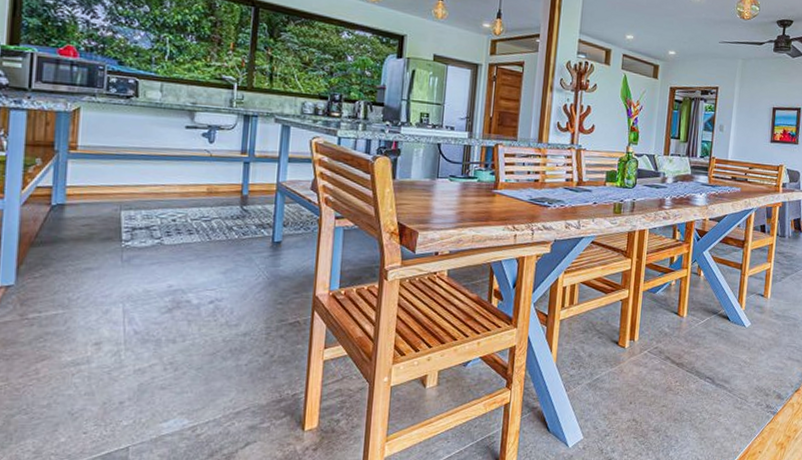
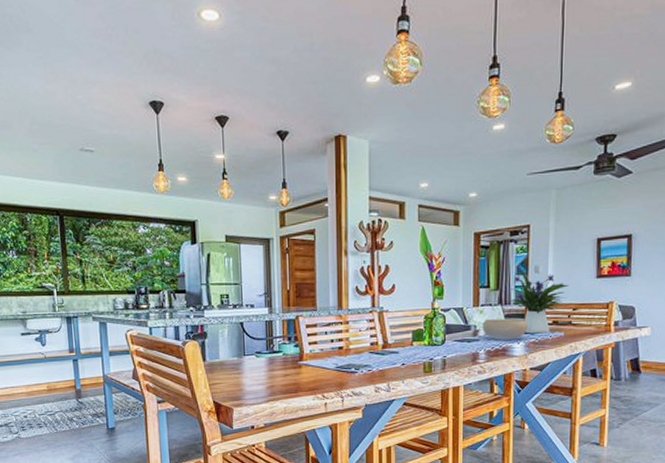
bowl: none [670,168,710,191] -> present [482,318,528,341]
flower arrangement: none [693,127,748,188] -> present [506,271,569,334]

